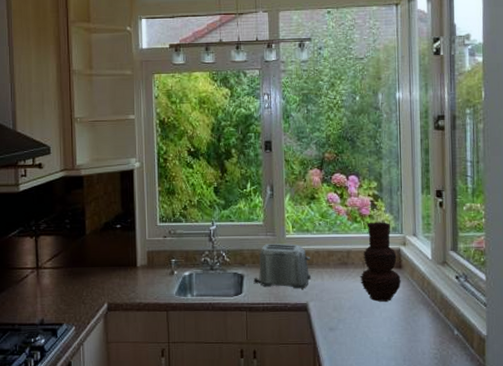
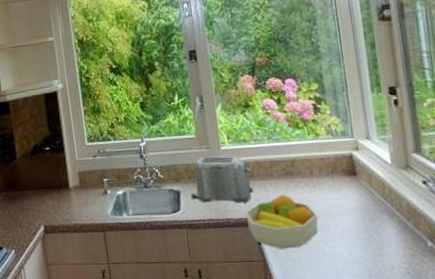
fruit bowl: none [302,282,365,333] -> present [245,194,319,249]
vase: present [360,222,401,302] -> none [308,126,358,213]

